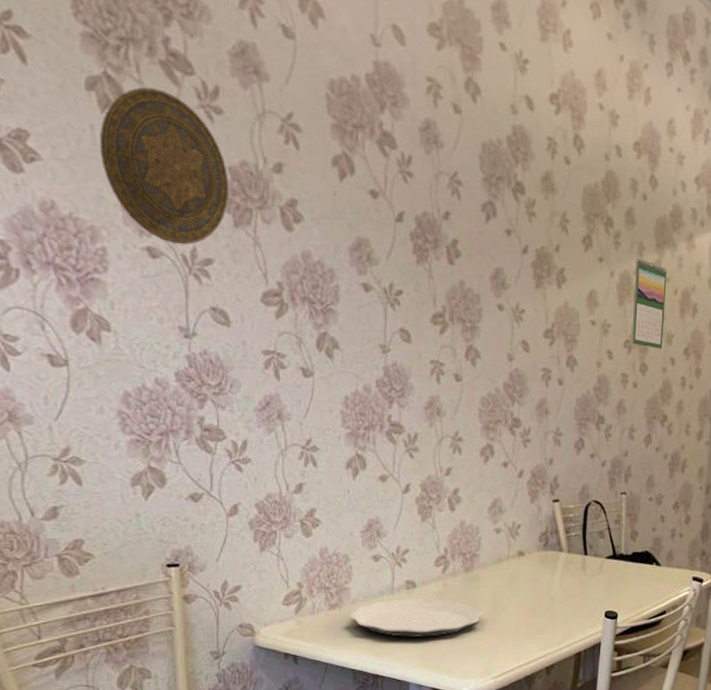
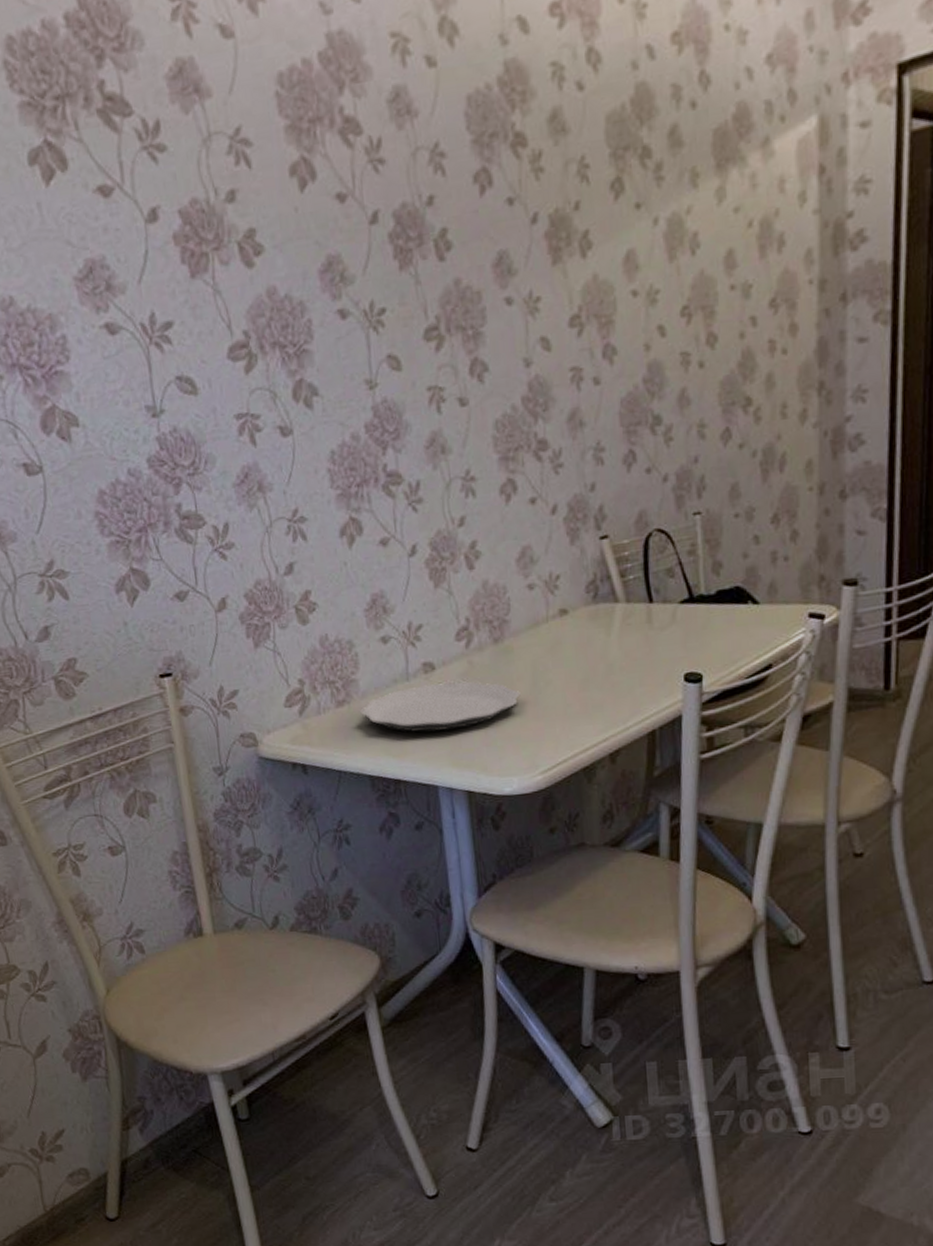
decorative plate: present [99,87,230,245] -> none [47,142,183,314]
calendar: present [631,258,667,349] -> none [688,190,737,310]

